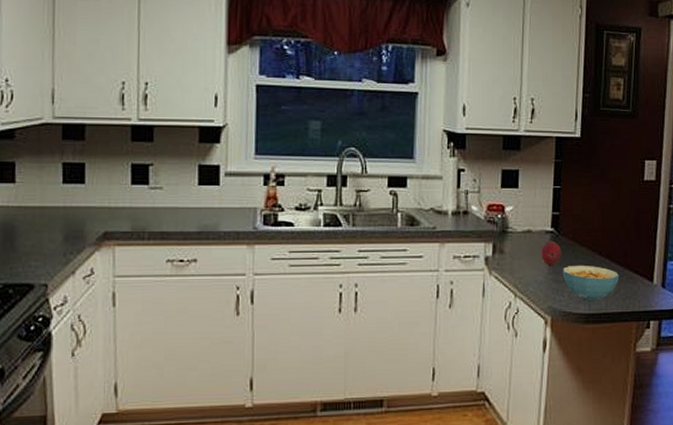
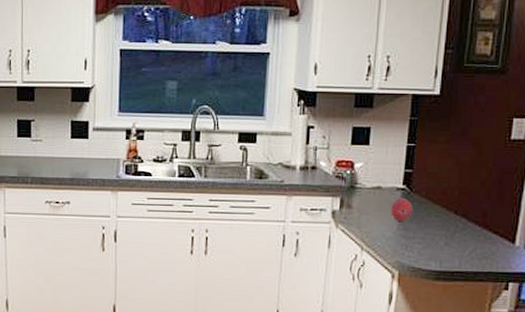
cereal bowl: present [562,265,620,301] -> none [413,222,477,259]

